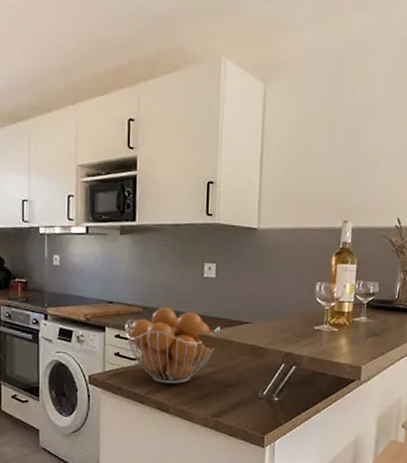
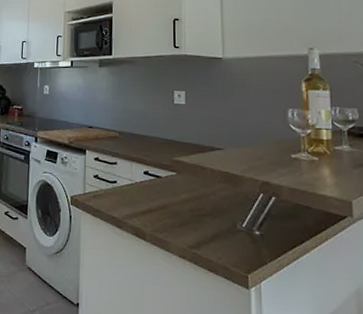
fruit basket: present [125,307,220,384] -> none [103,132,192,210]

